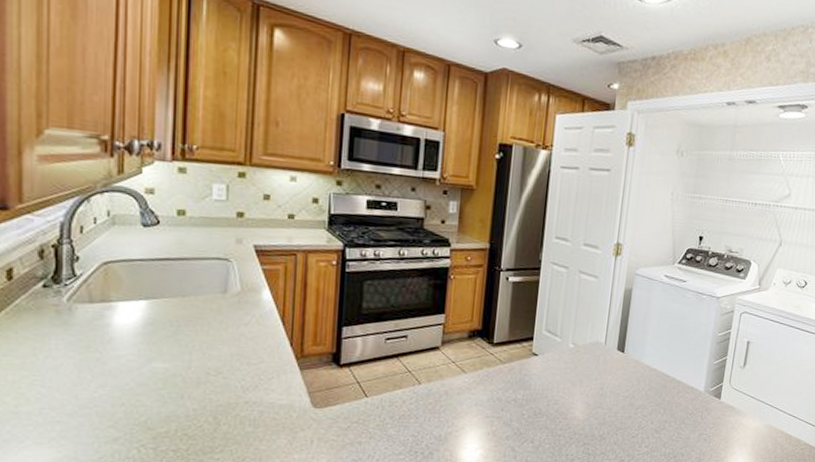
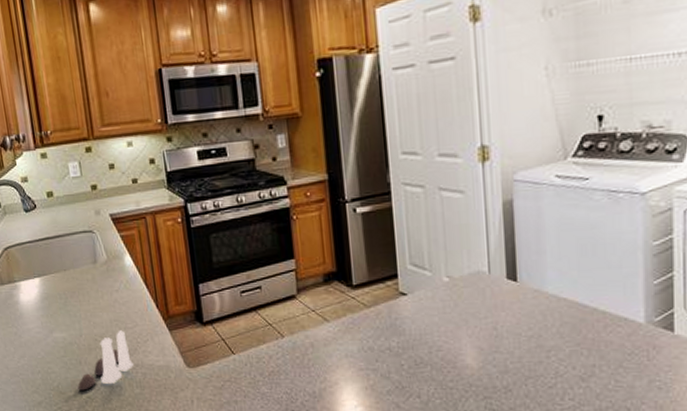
salt and pepper shaker set: none [173,365,250,427] -> present [77,330,133,391]

